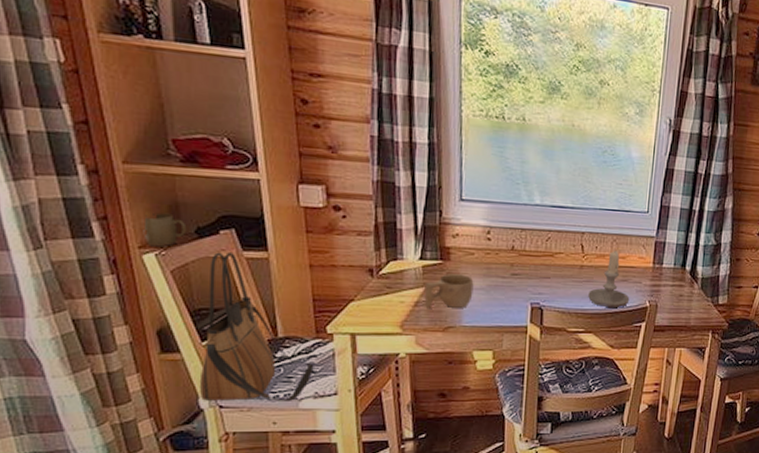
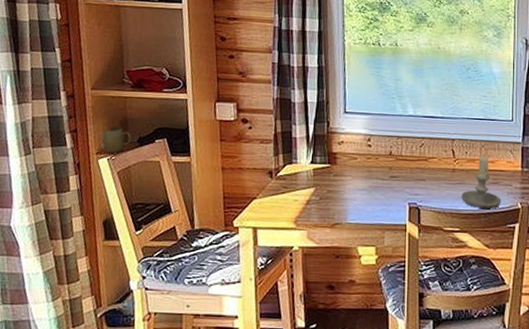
tote bag: present [196,252,314,403] -> none [131,157,222,288]
cup: present [424,274,474,308] -> none [315,176,357,207]

